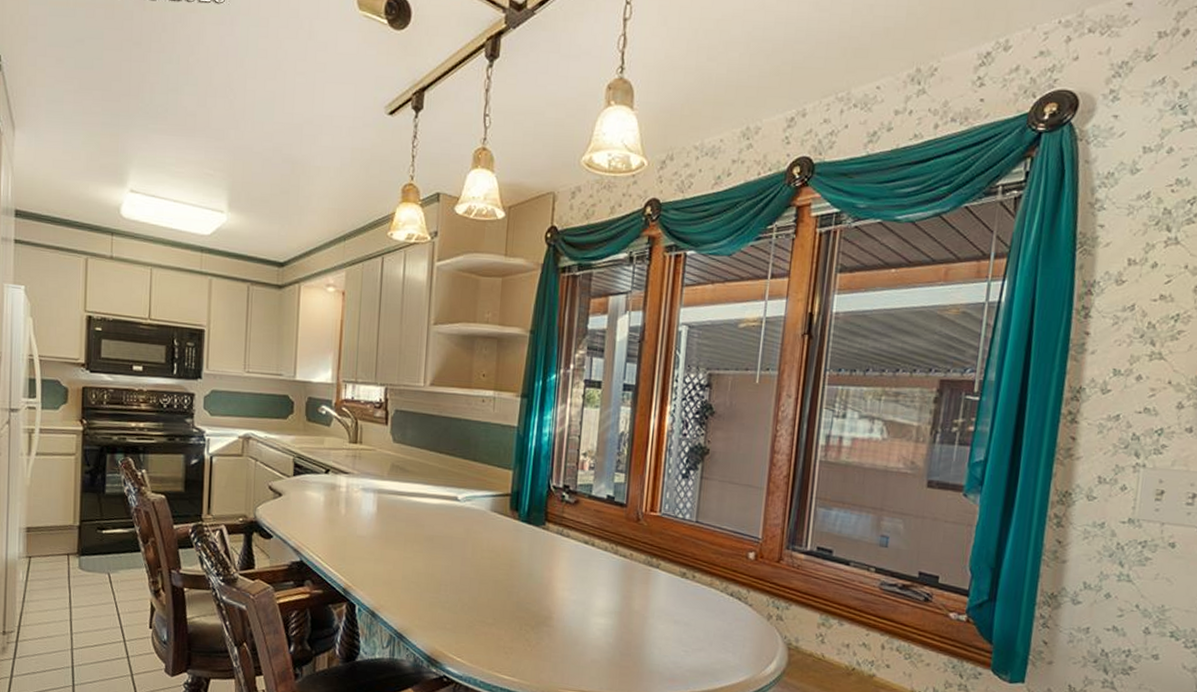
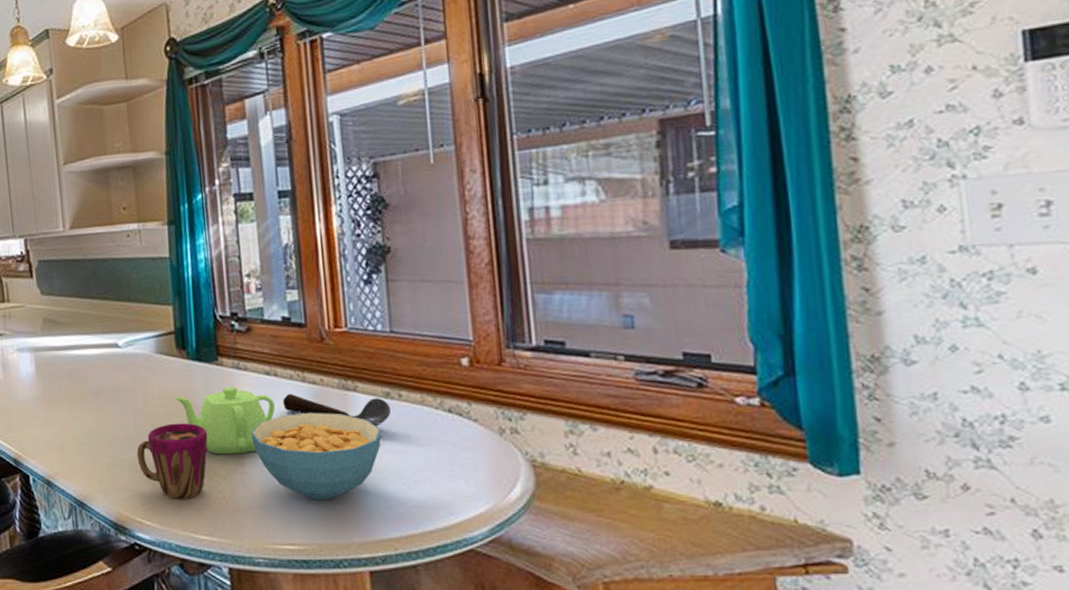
cup: none [458,575,525,643] -> present [136,423,208,499]
teapot: none [501,549,587,610] -> present [174,387,275,455]
cereal bowl: none [562,580,673,657] -> present [251,412,382,501]
spoon: none [594,562,685,601] -> present [282,393,392,427]

